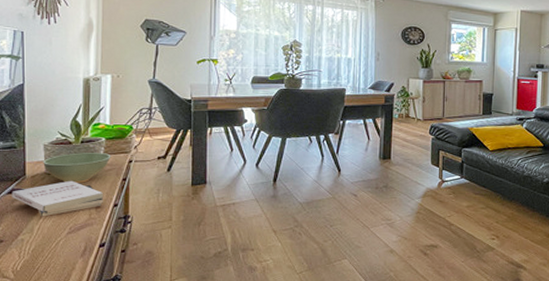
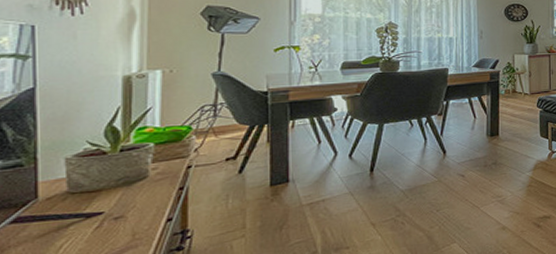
books: present [12,180,104,217] -> none [16,197,153,246]
bowl: present [43,152,111,184] -> none [64,160,163,201]

